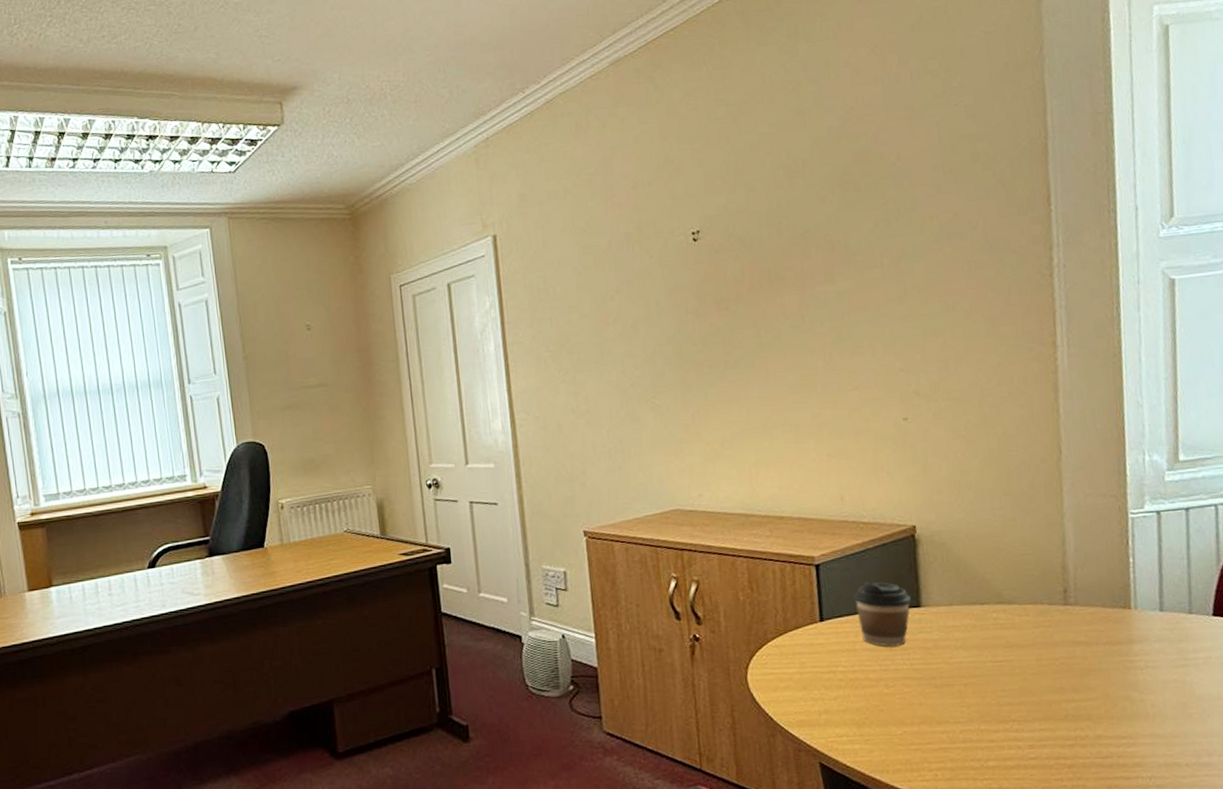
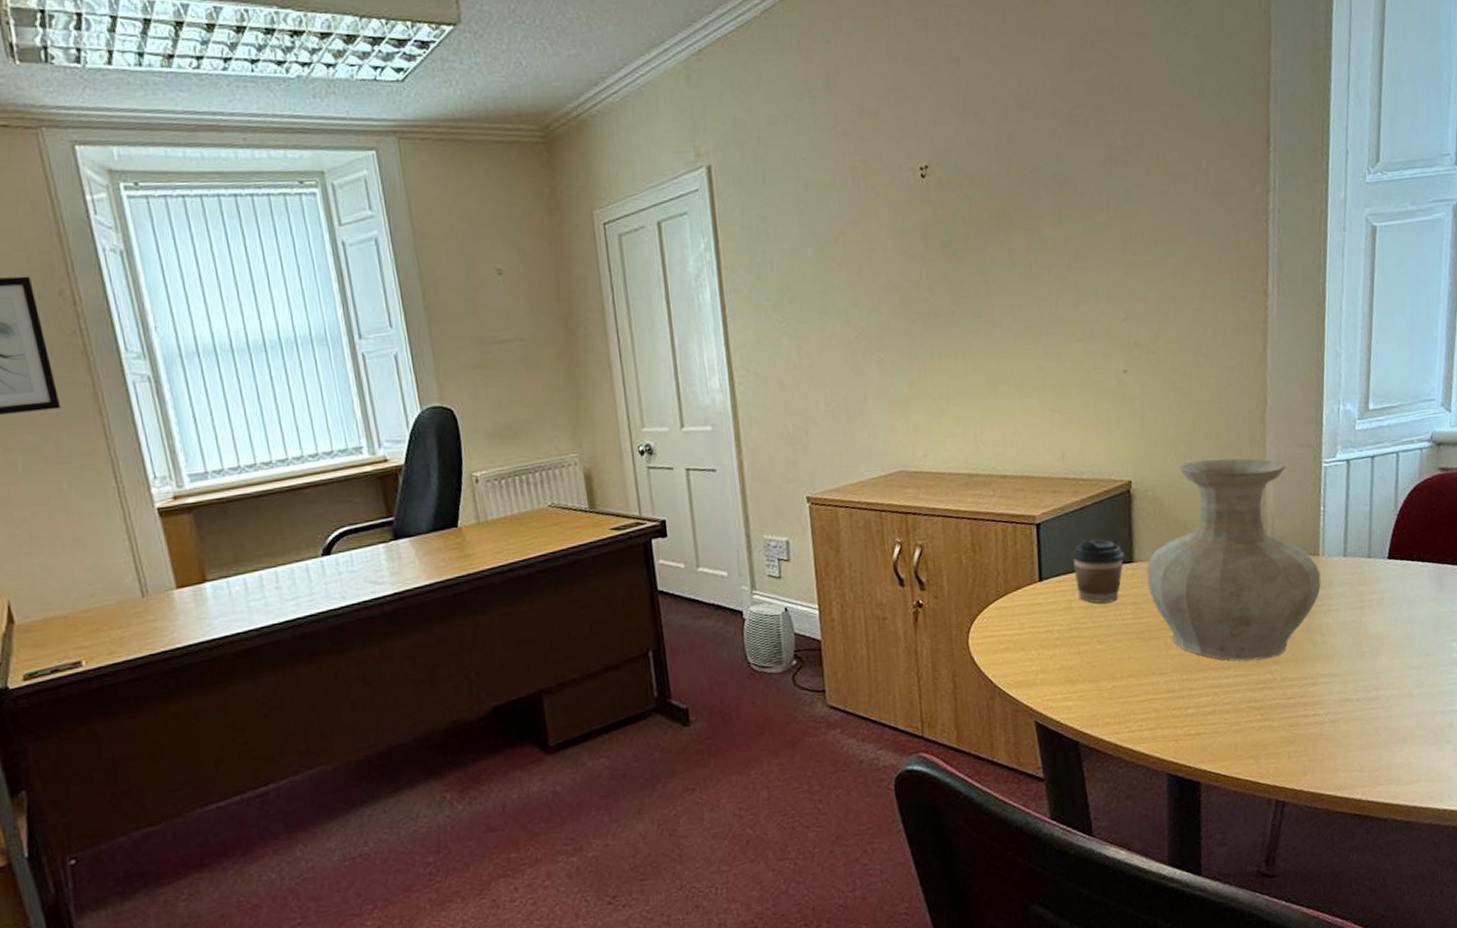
vase: none [935,506,1135,715] -> present [1146,458,1321,661]

